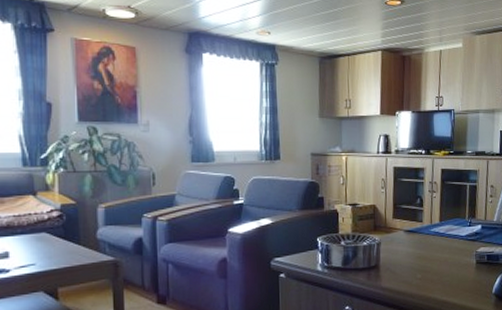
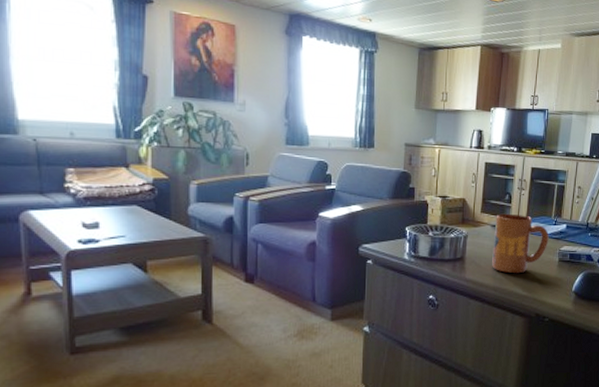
mug: none [407,217,464,279] -> present [492,213,549,274]

